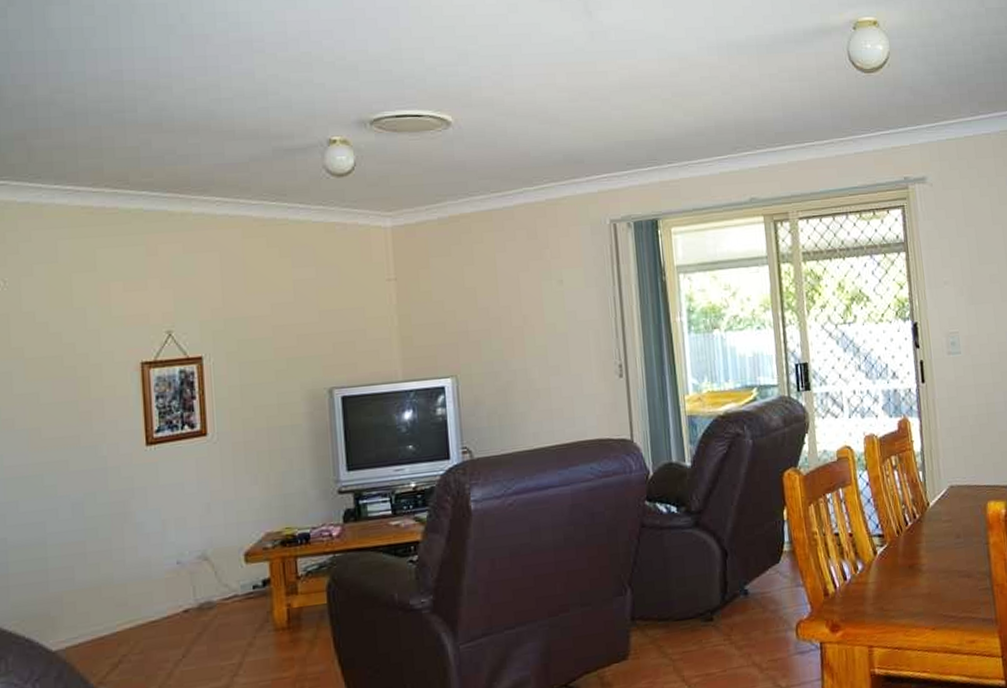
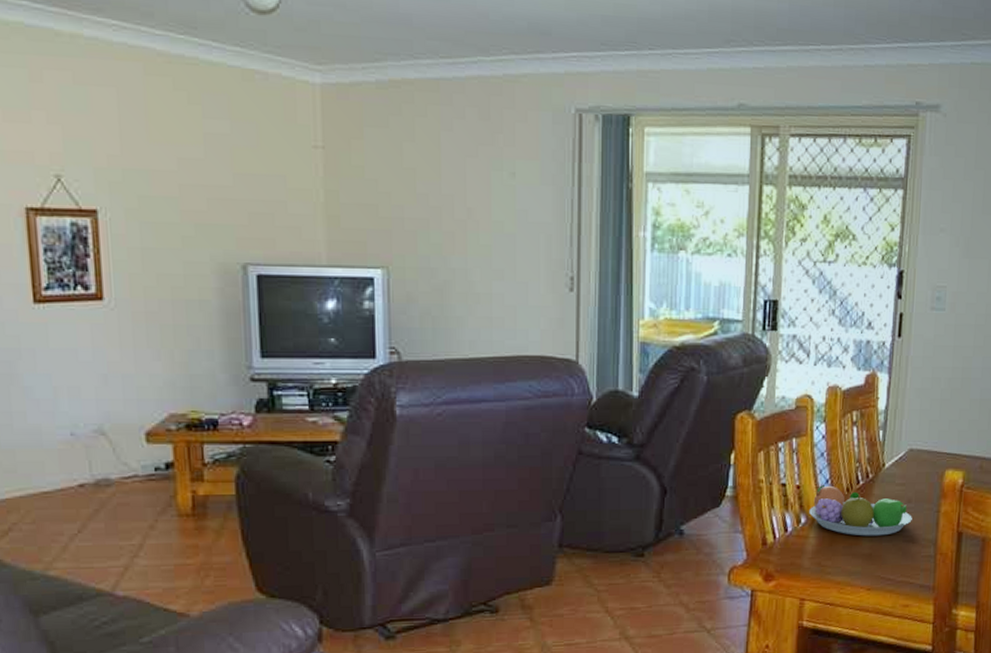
fruit bowl: none [864,529,964,577] -> present [809,485,912,536]

